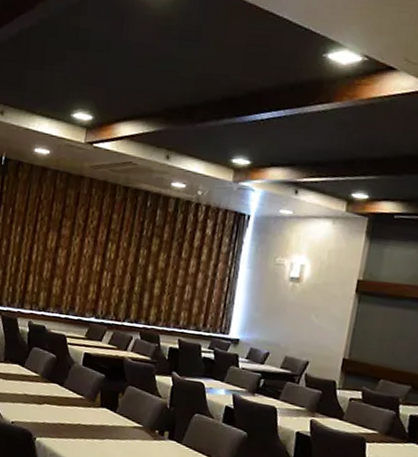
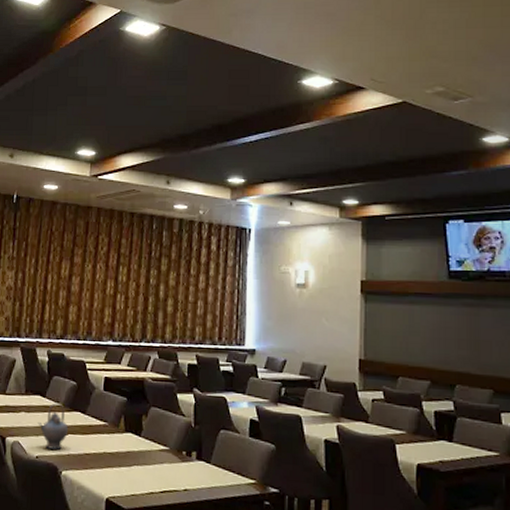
teapot: none [15,372,45,417] -> present [38,402,69,450]

